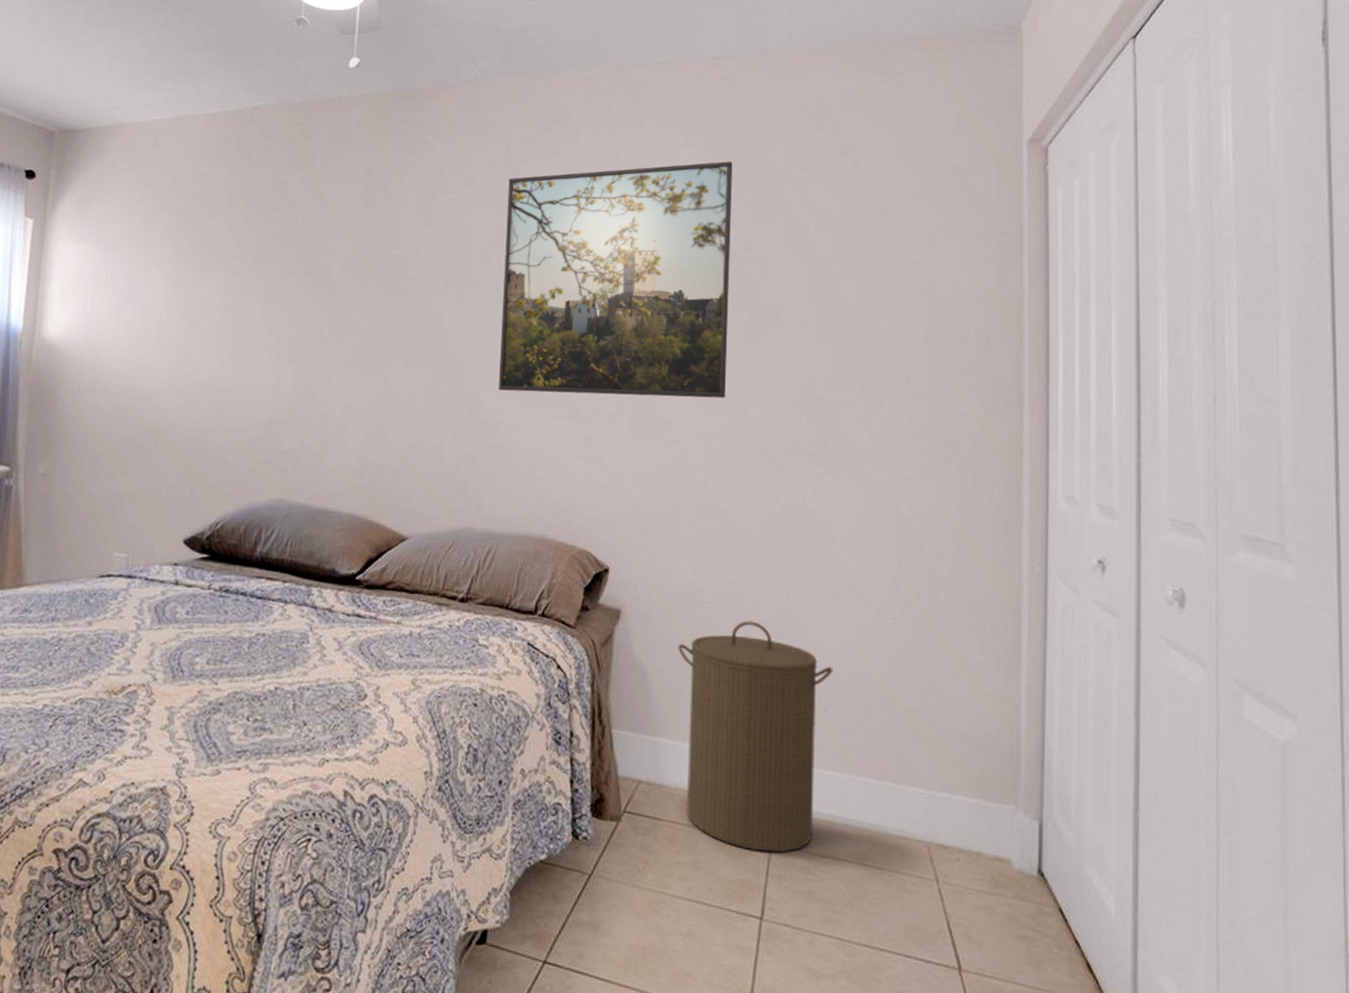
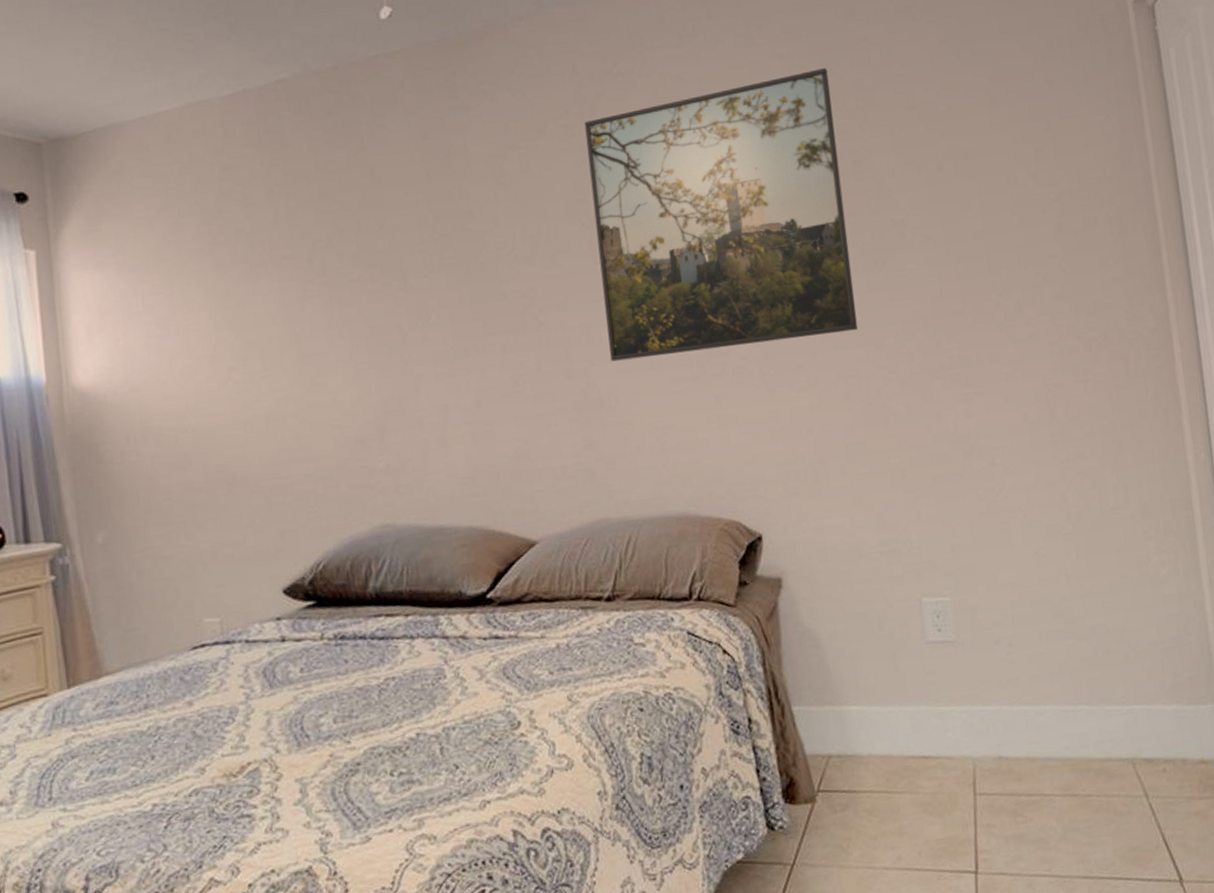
laundry hamper: present [678,621,833,853] -> none [848,564,1016,804]

